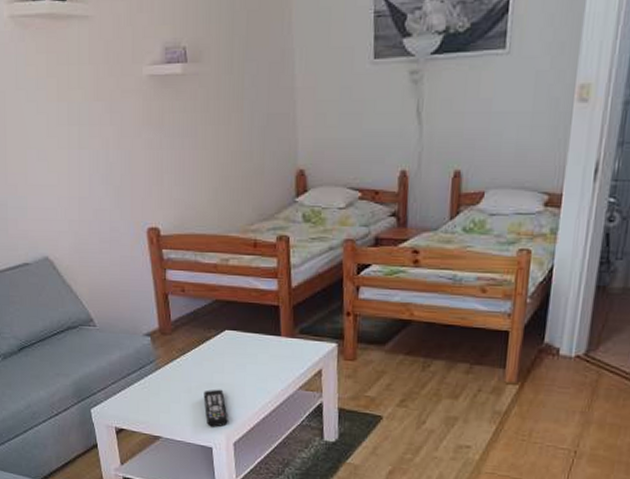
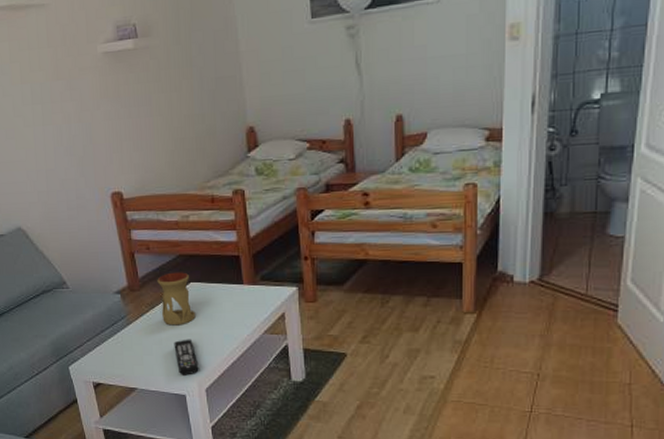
oil burner: none [190,318,229,375] -> present [157,272,196,326]

